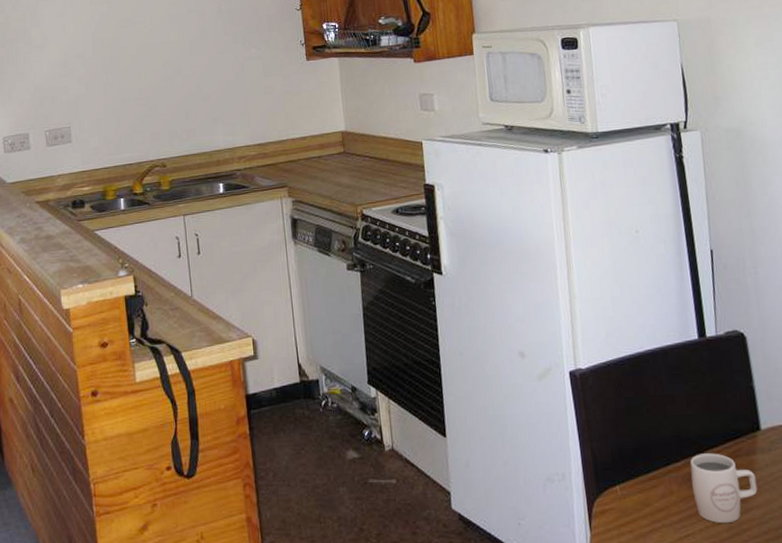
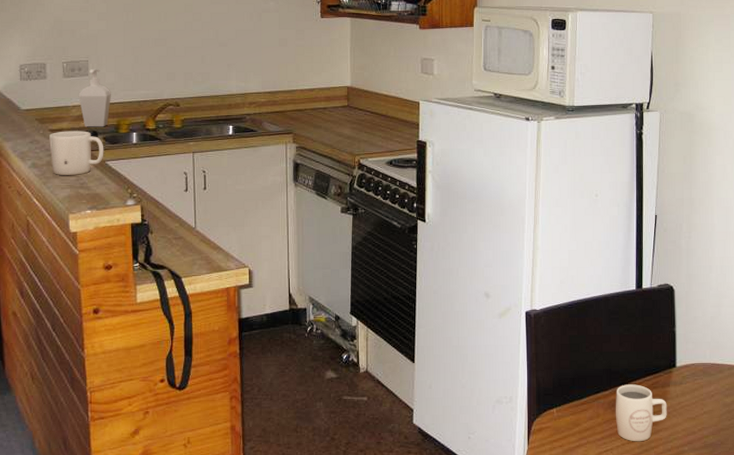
mug: none [36,200,92,249] -> present [49,131,104,175]
soap bottle: none [63,134,96,197] -> present [78,68,111,127]

